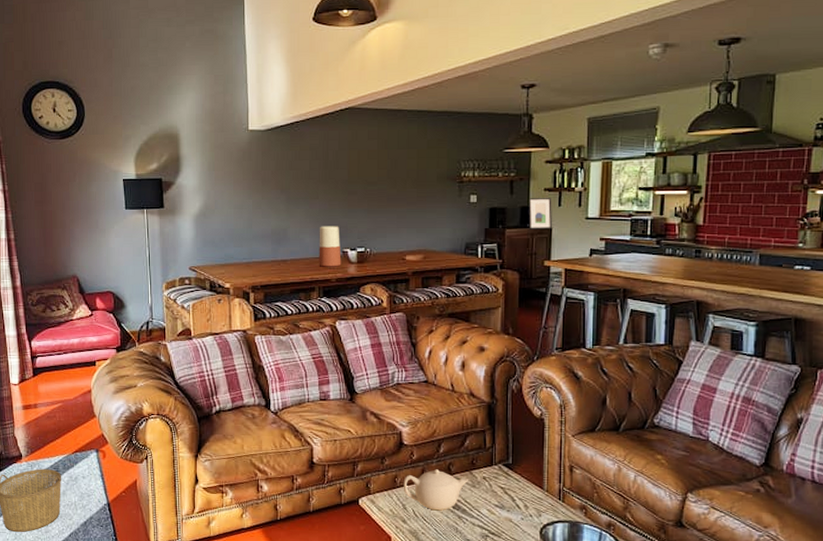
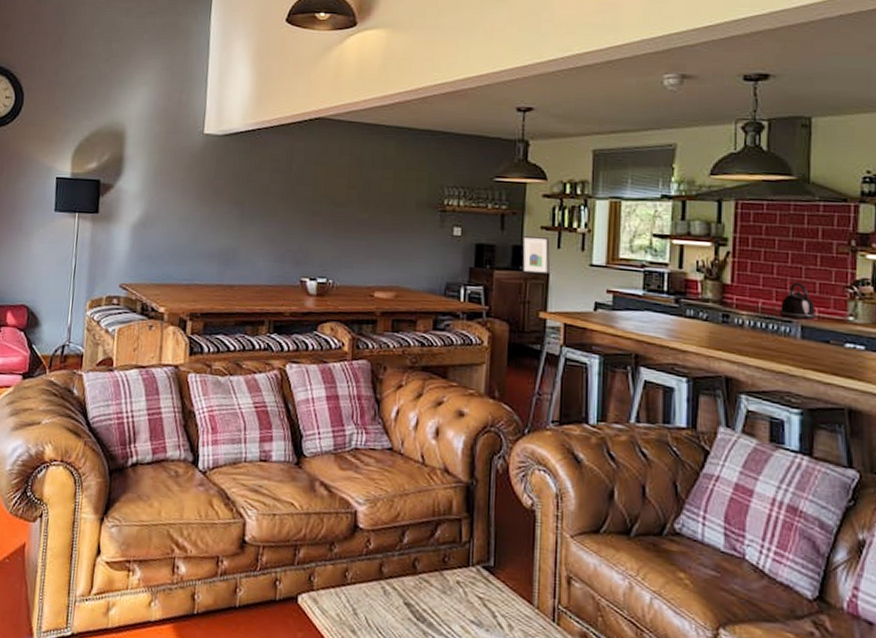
vase: present [319,226,341,267] -> none [271,249,299,299]
teapot: present [403,469,468,511] -> none [355,564,437,622]
kettle: none [743,219,772,249] -> present [781,282,816,320]

